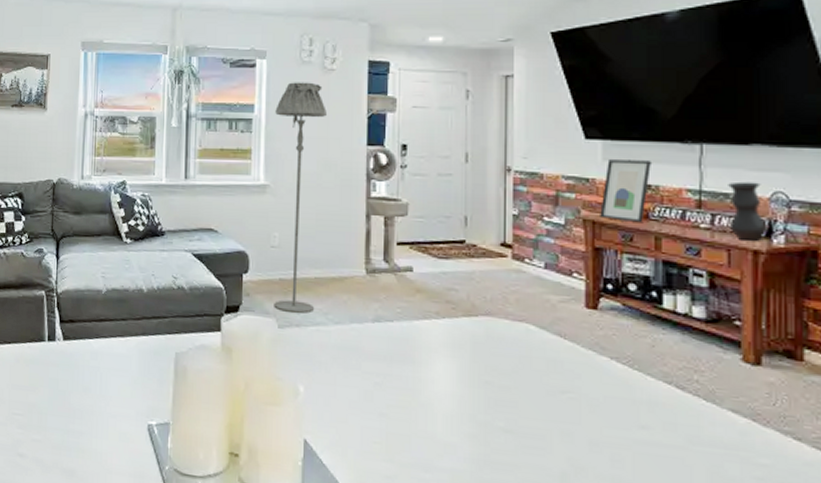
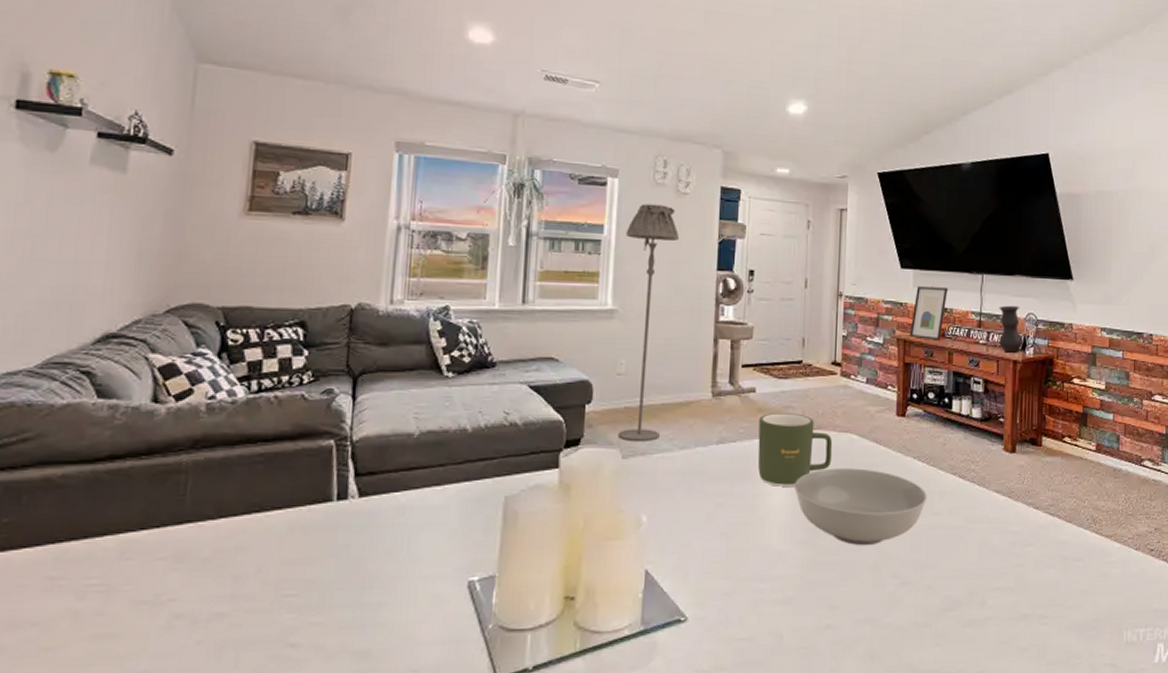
mug: none [417,294,505,375] -> present [757,413,833,486]
bowl: none [461,359,631,452] -> present [795,468,927,546]

